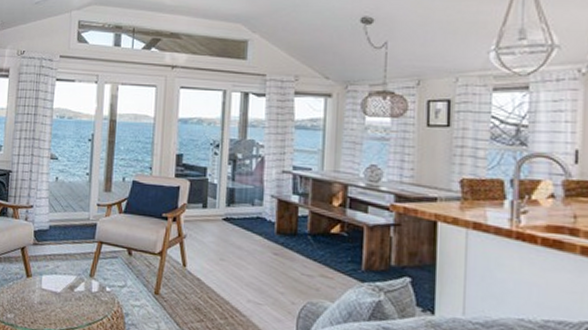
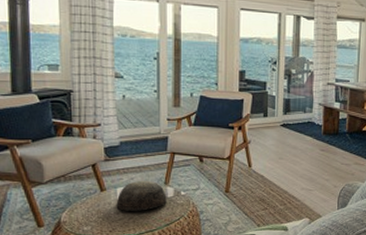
bowl: none [40,269,91,304] -> present [116,180,167,211]

